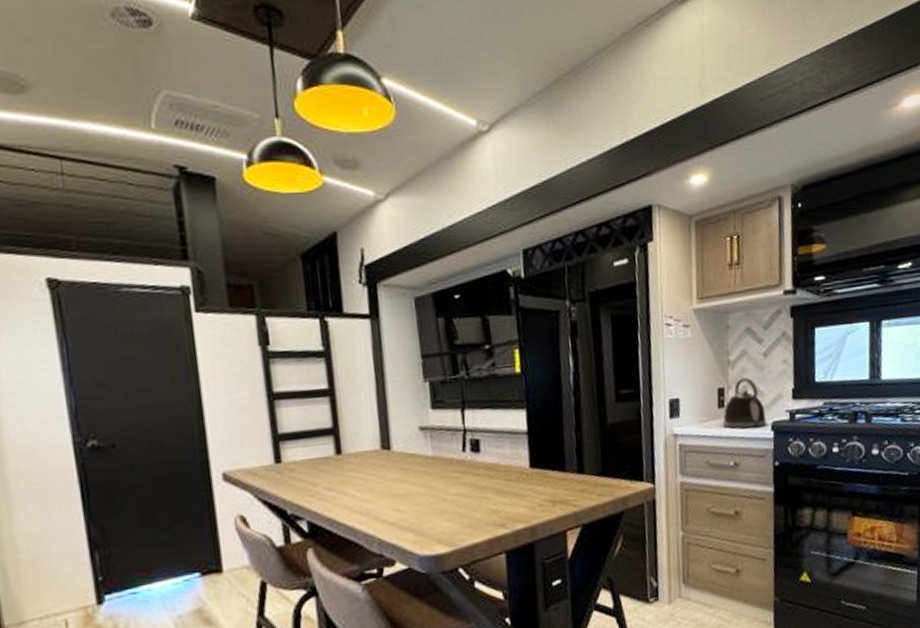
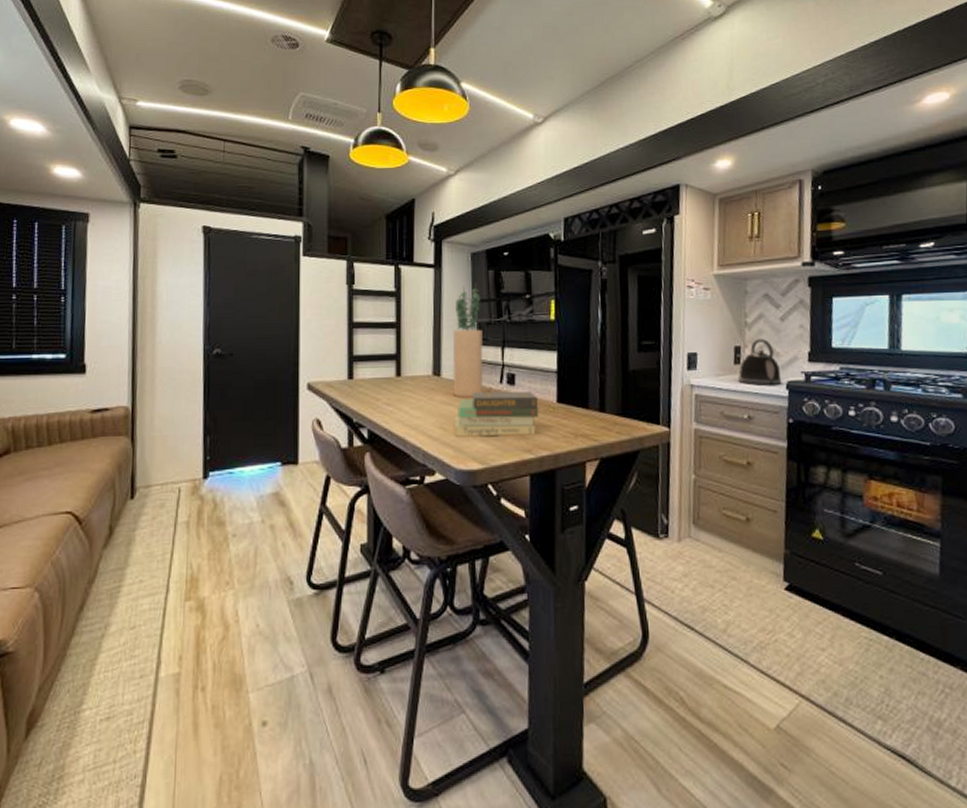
vase: none [400,336,443,473] -> present [452,284,483,398]
books: none [411,458,511,518] -> present [454,391,539,437]

